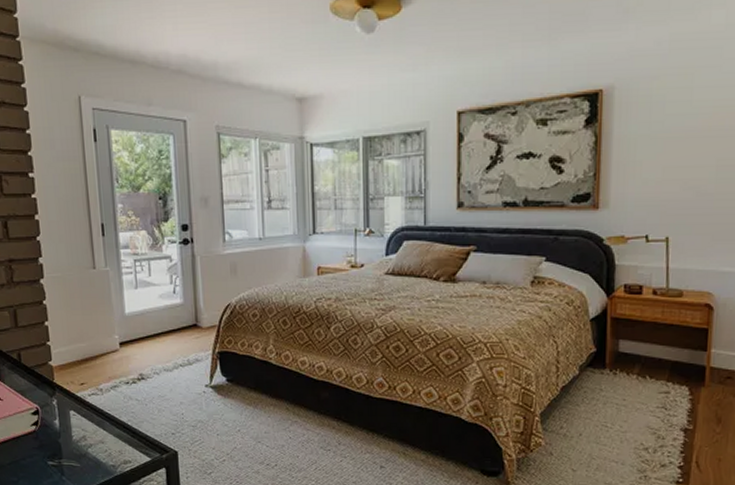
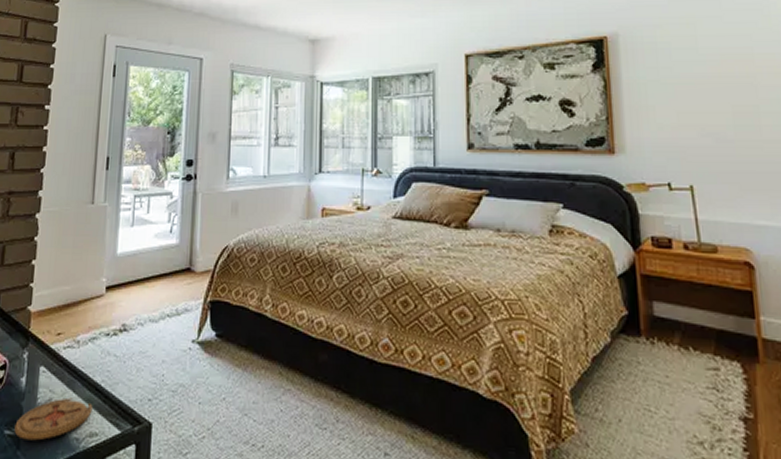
coaster: none [56,434,123,468] -> present [14,397,93,441]

